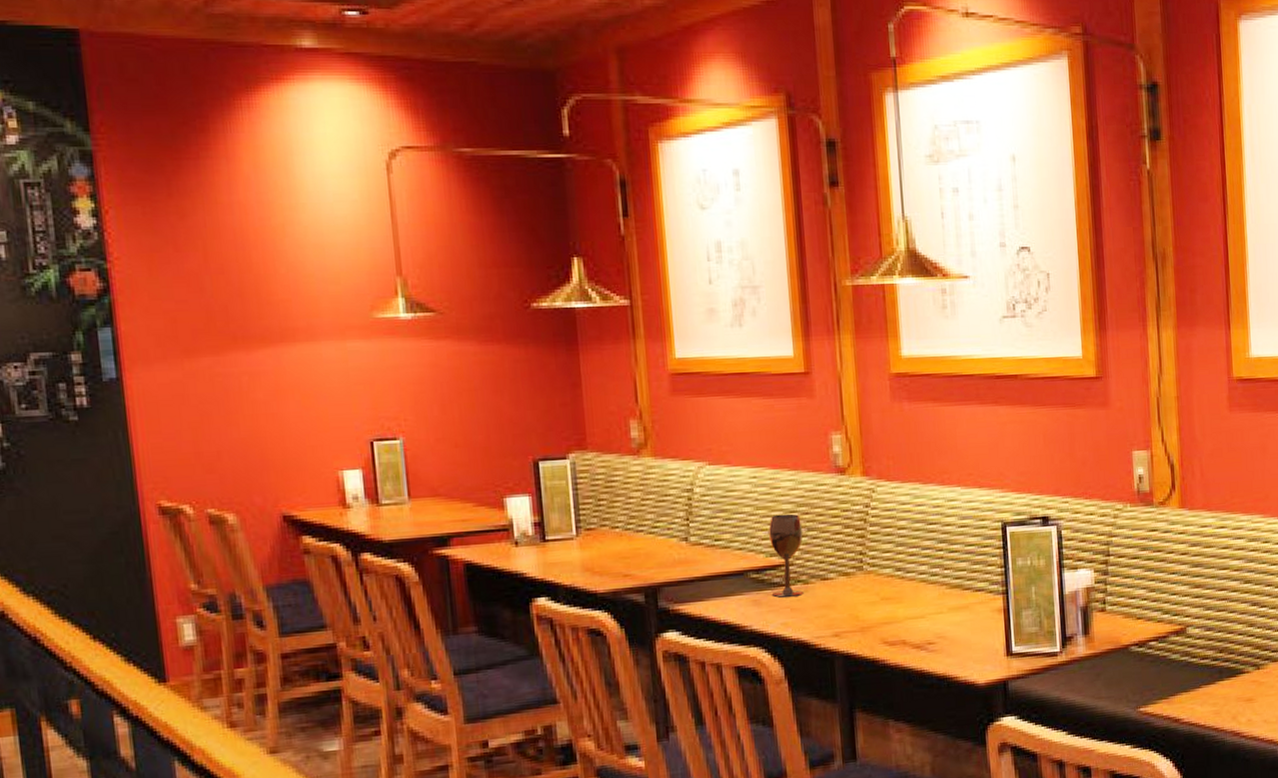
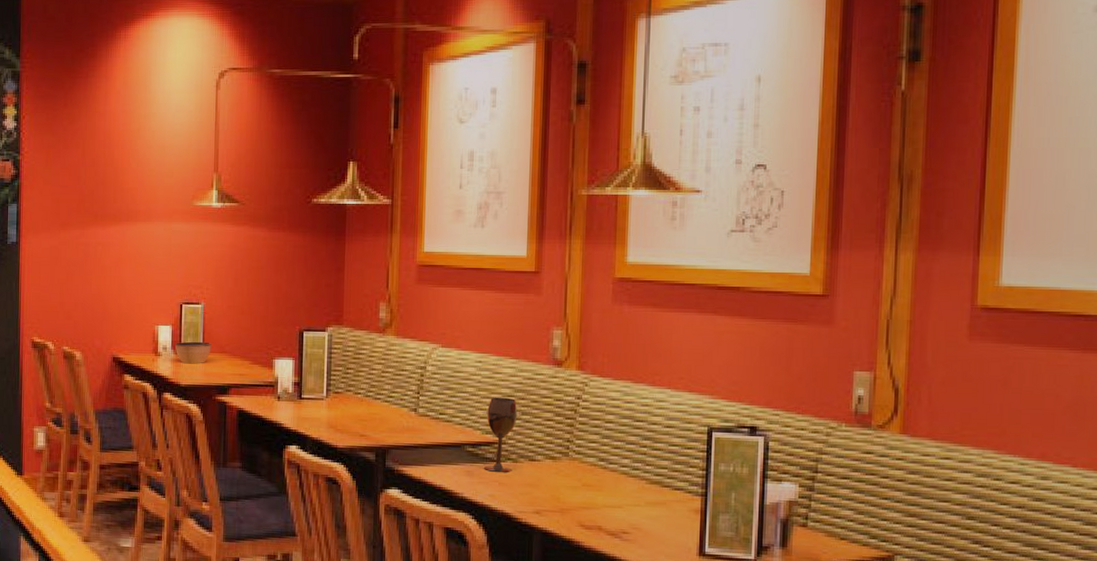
bowl: none [369,485,420,515] -> present [175,341,211,364]

